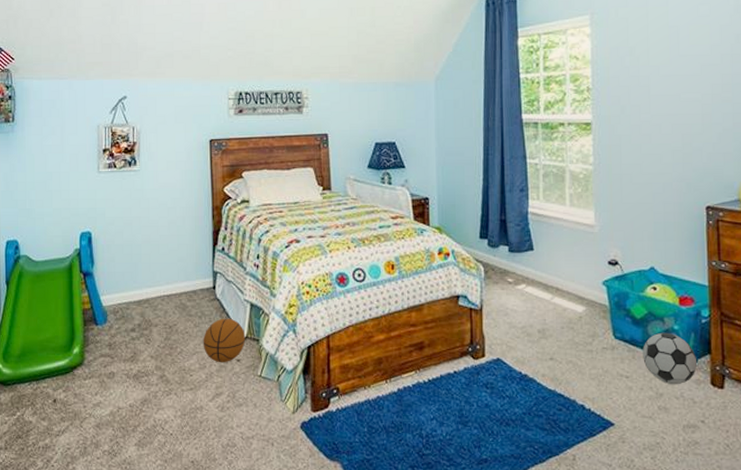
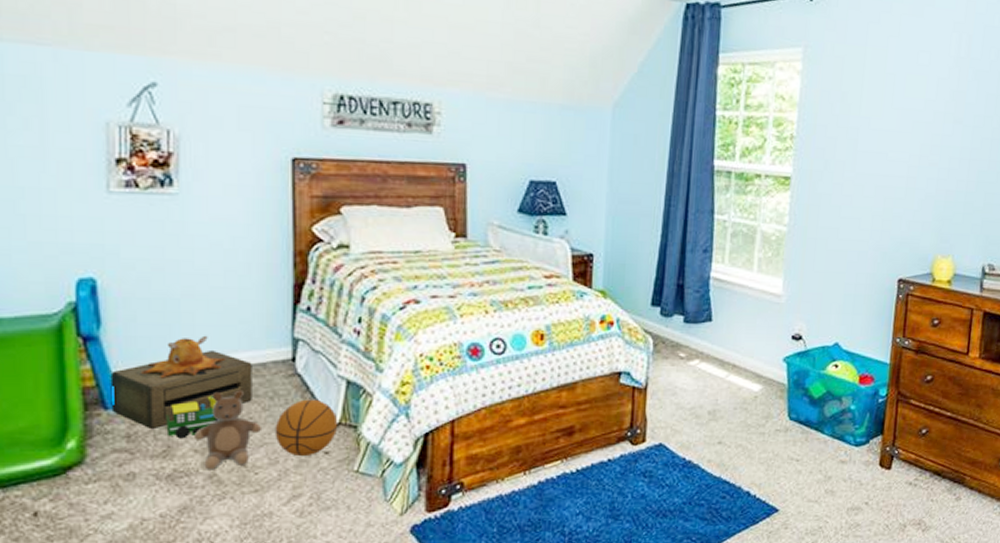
toy box: none [100,270,188,340] -> present [112,335,252,430]
toy train: none [133,315,166,347] -> present [166,396,219,439]
teddy bear: none [150,311,195,372] -> present [193,390,263,470]
soccer ball: present [643,332,698,385] -> none [815,412,869,467]

